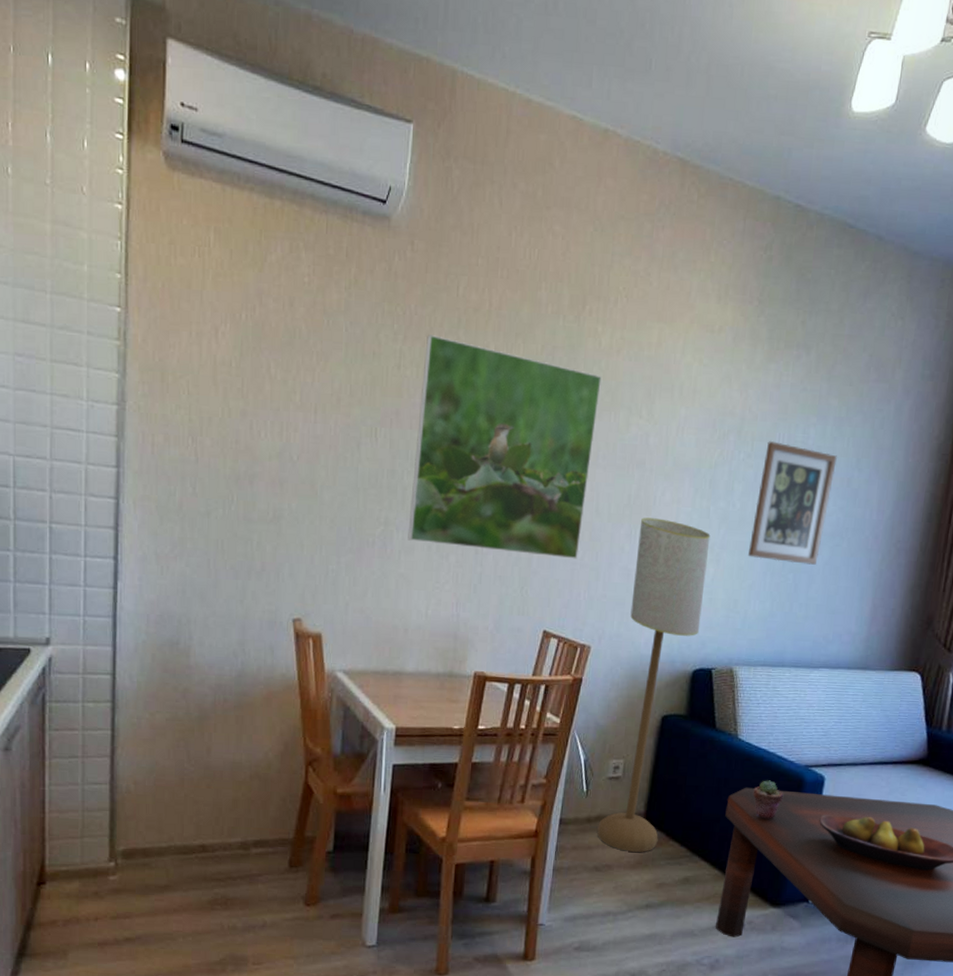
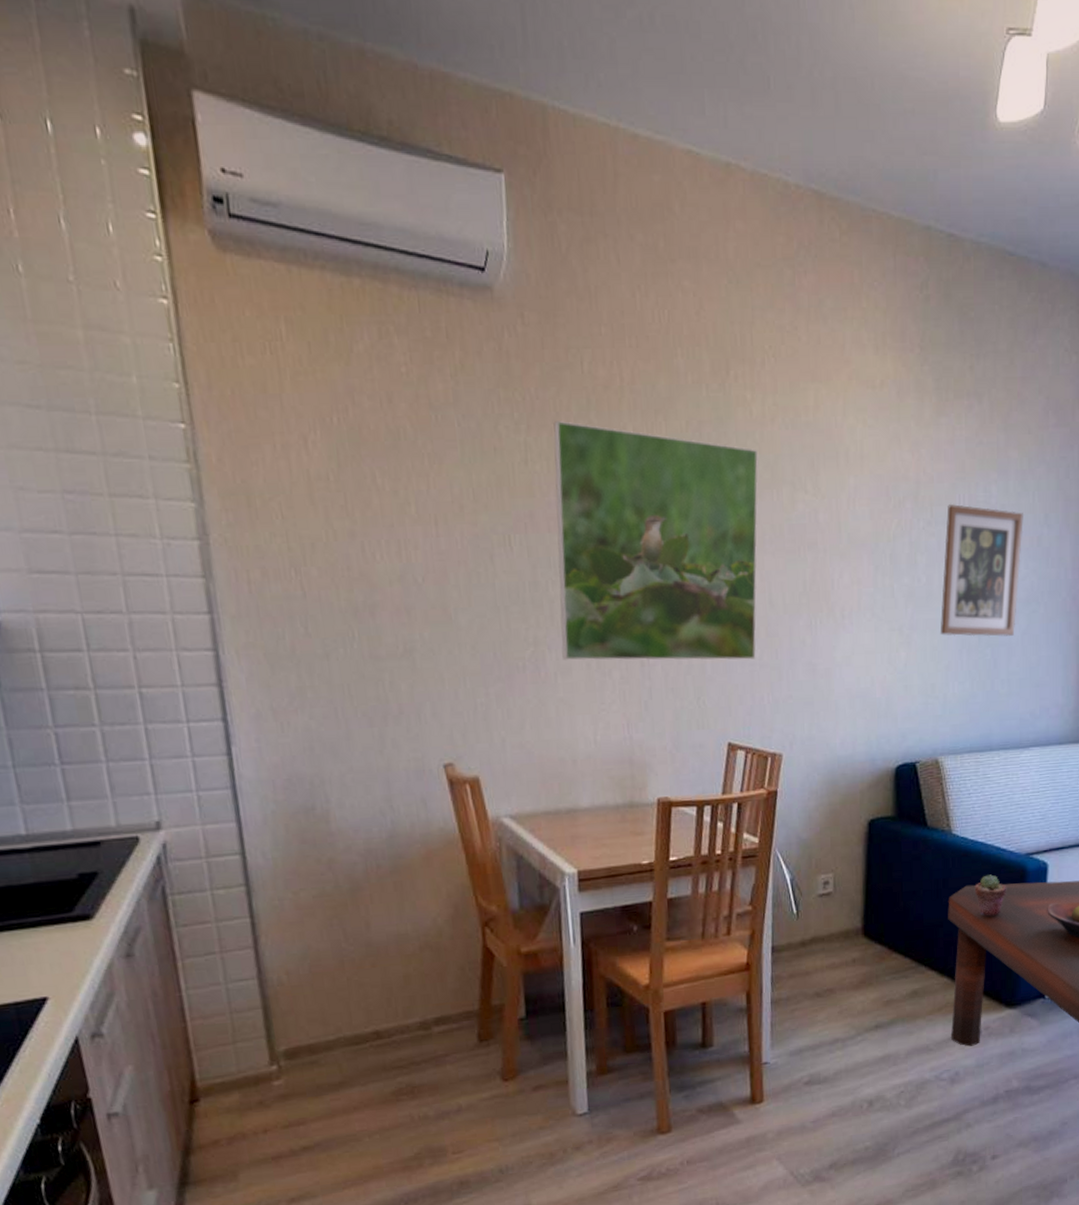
floor lamp: present [597,517,711,852] -> none [813,603,898,972]

